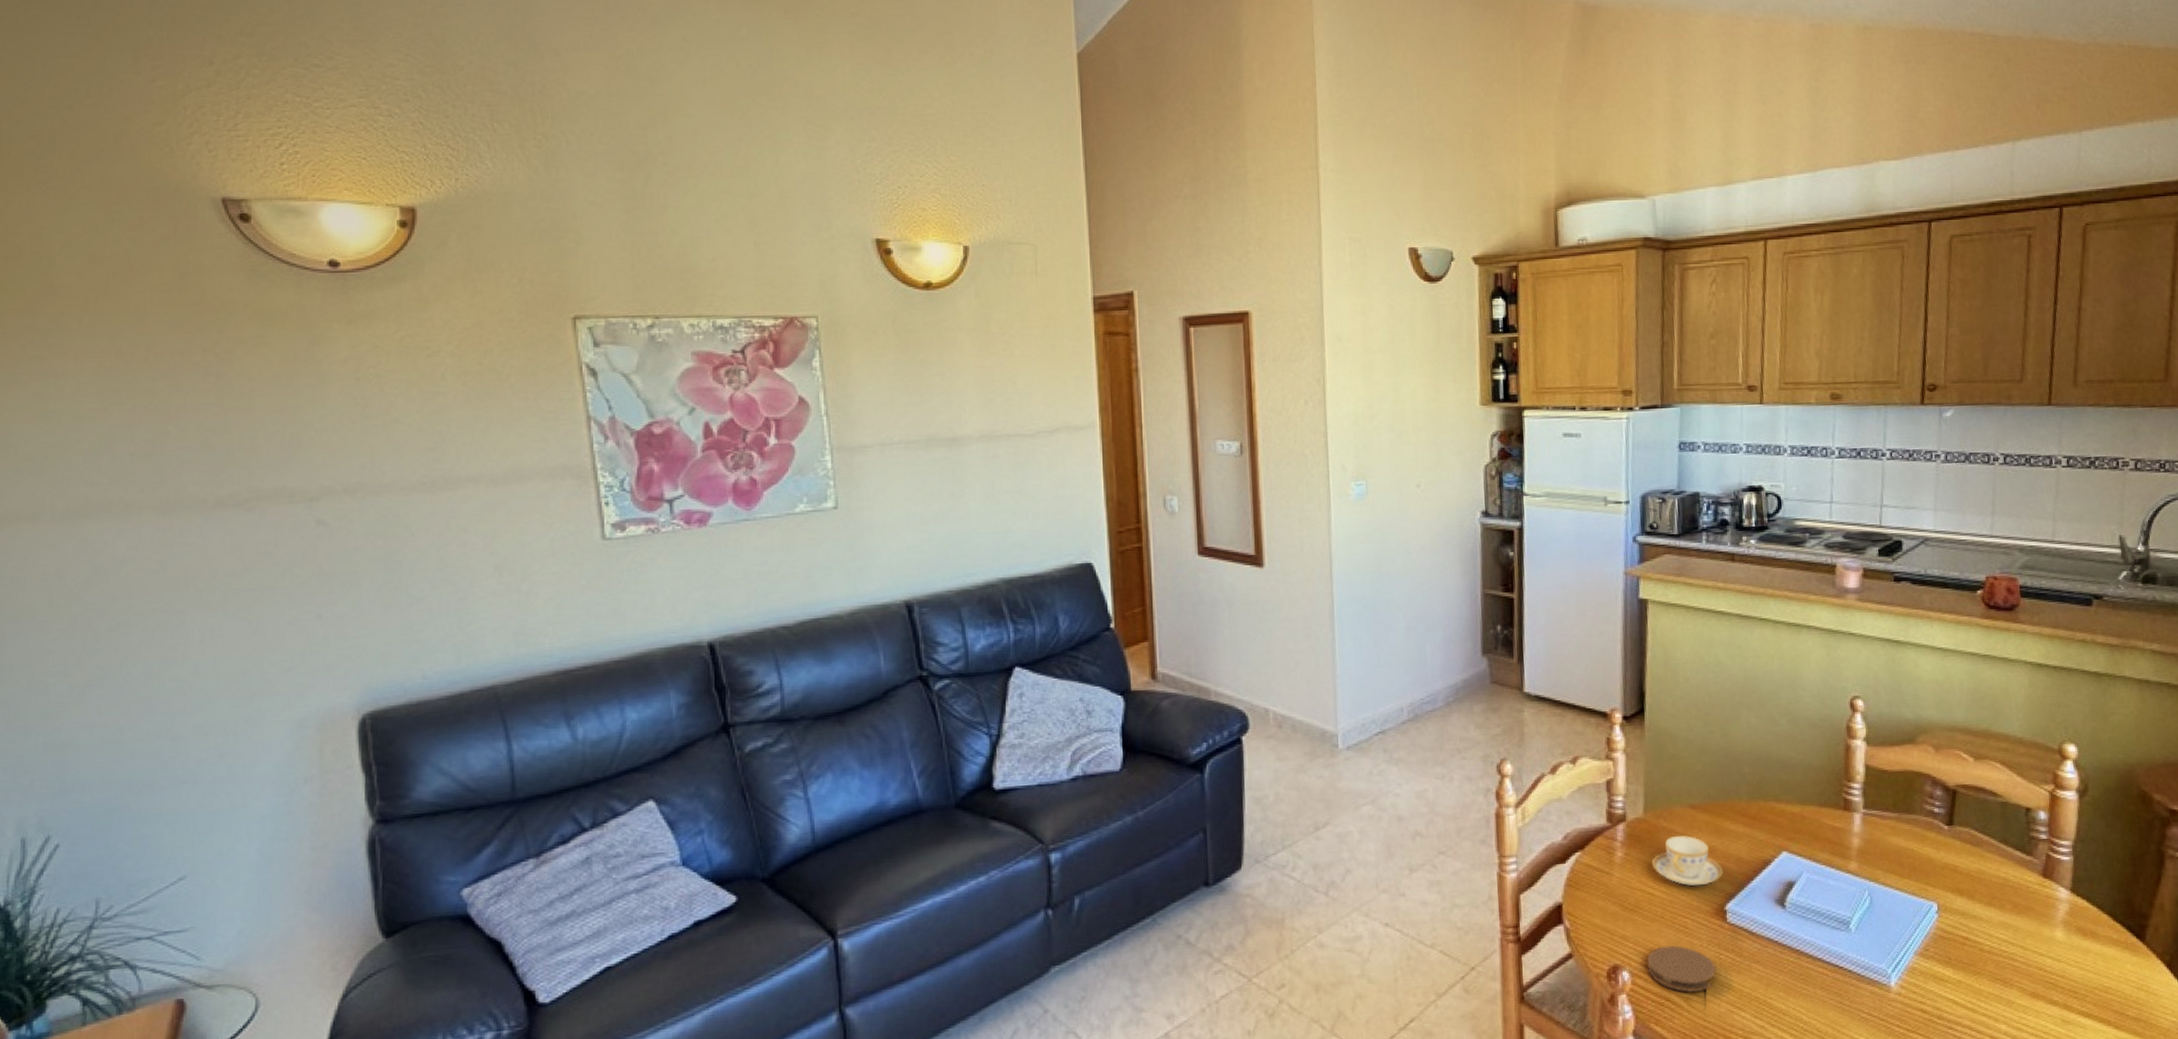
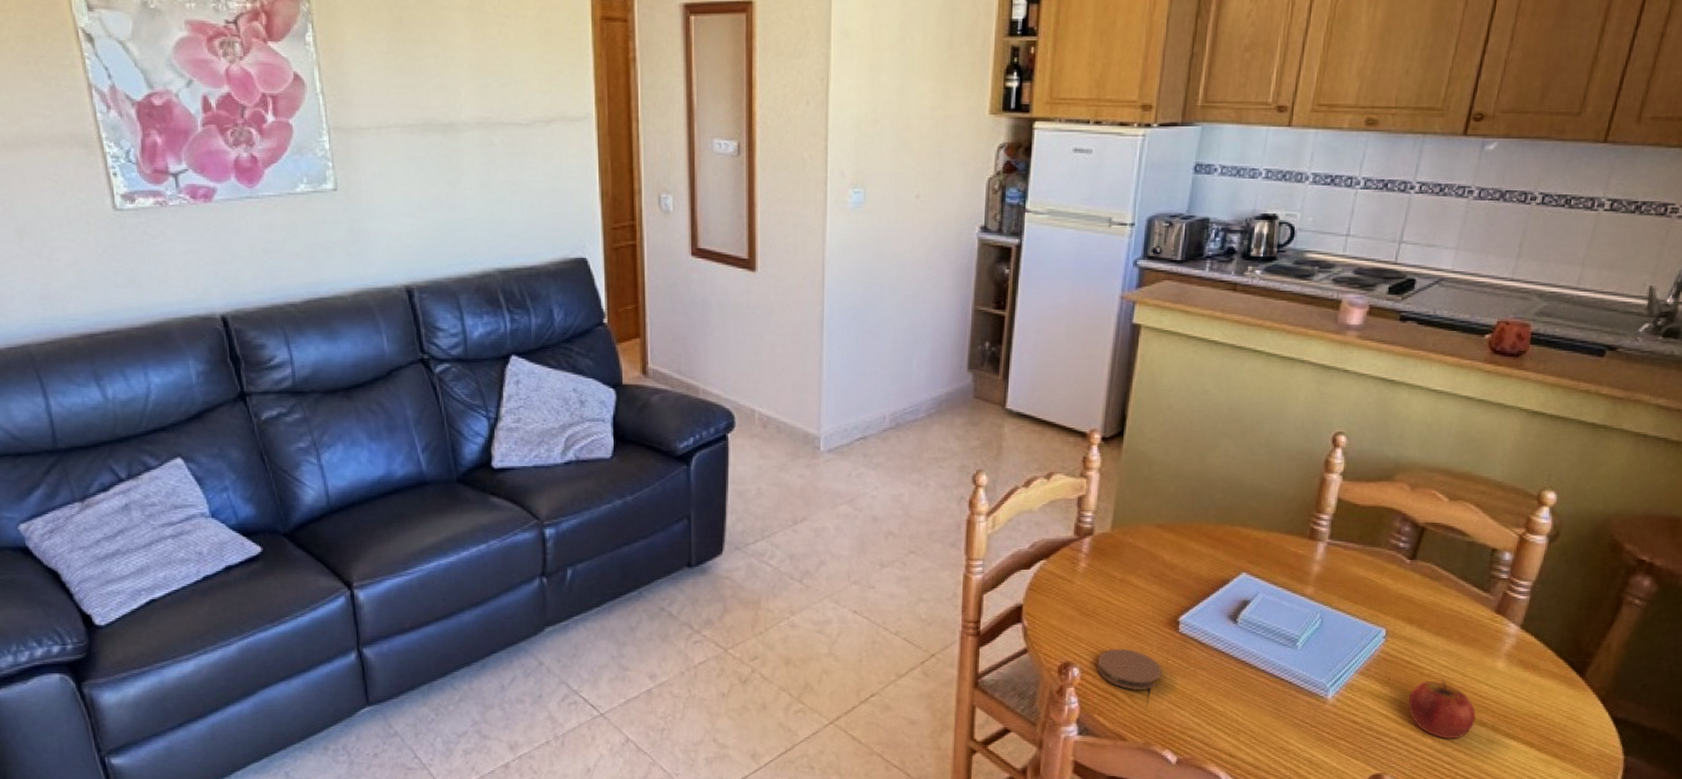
teacup: present [1652,835,1724,886] -> none [1113,551,1182,598]
apple: none [1973,954,2046,1024] -> present [1407,679,1476,740]

